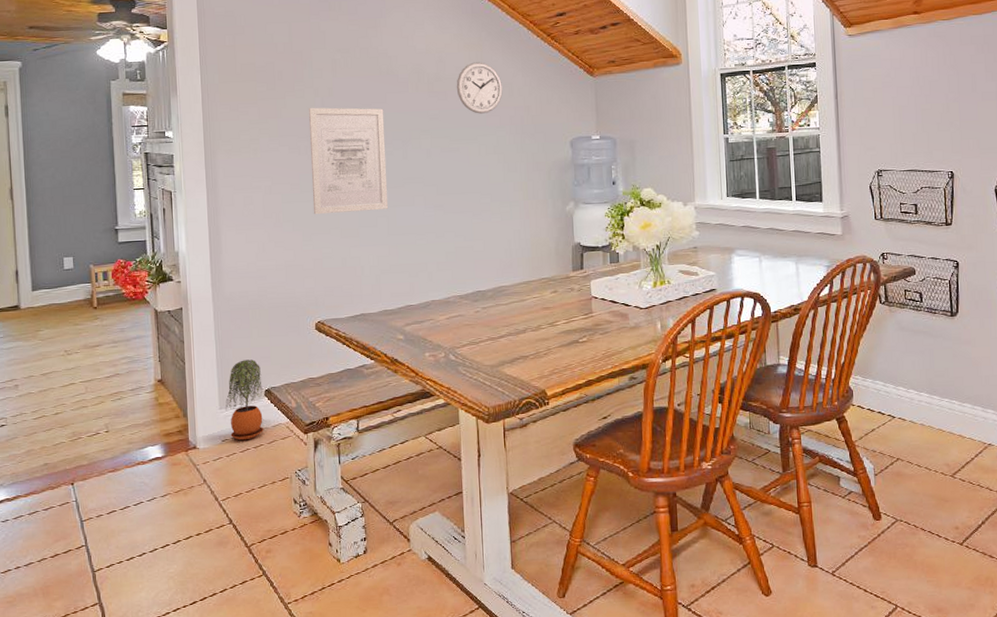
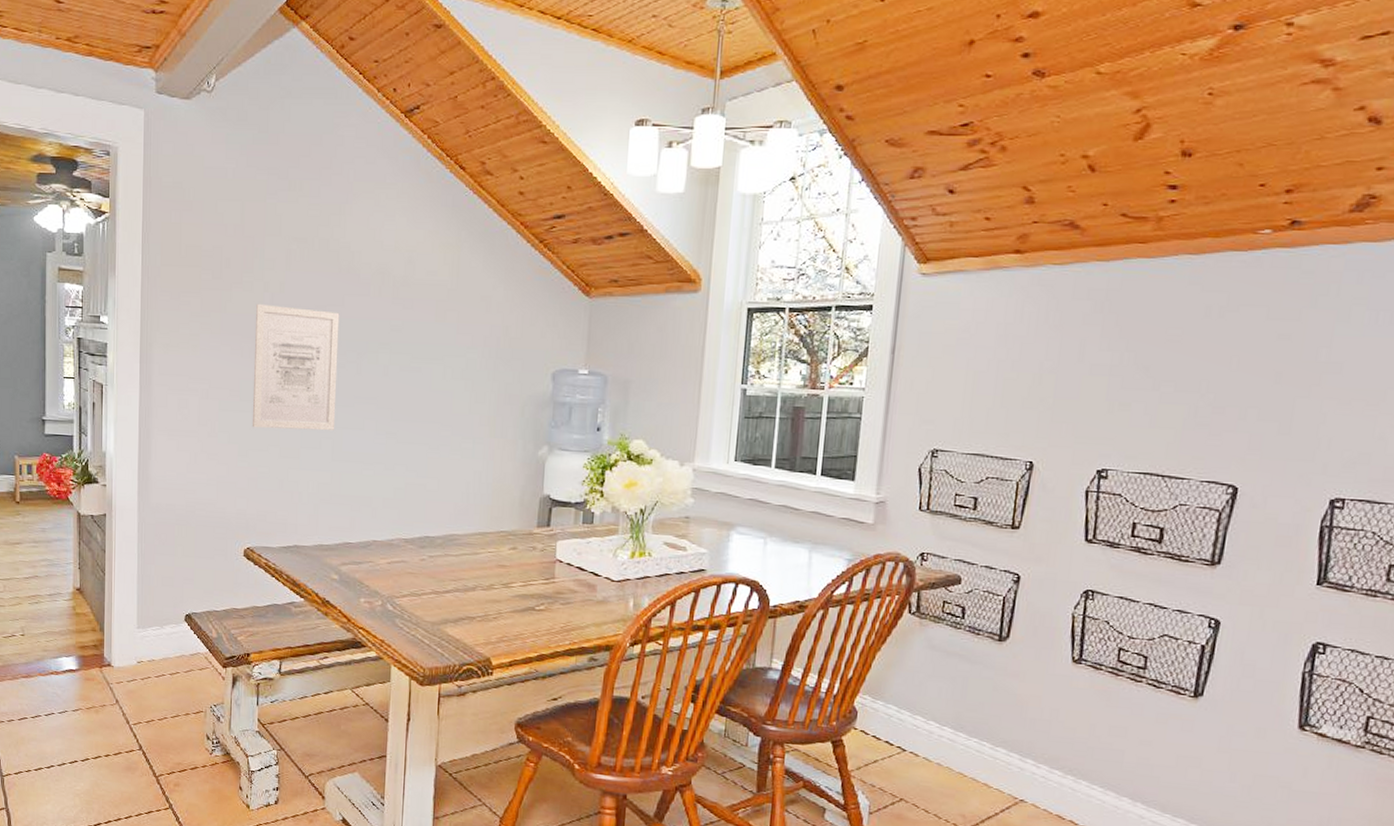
potted plant: present [225,359,264,441] -> none [143,579,183,665]
wall clock: present [456,62,503,114] -> none [425,267,479,330]

